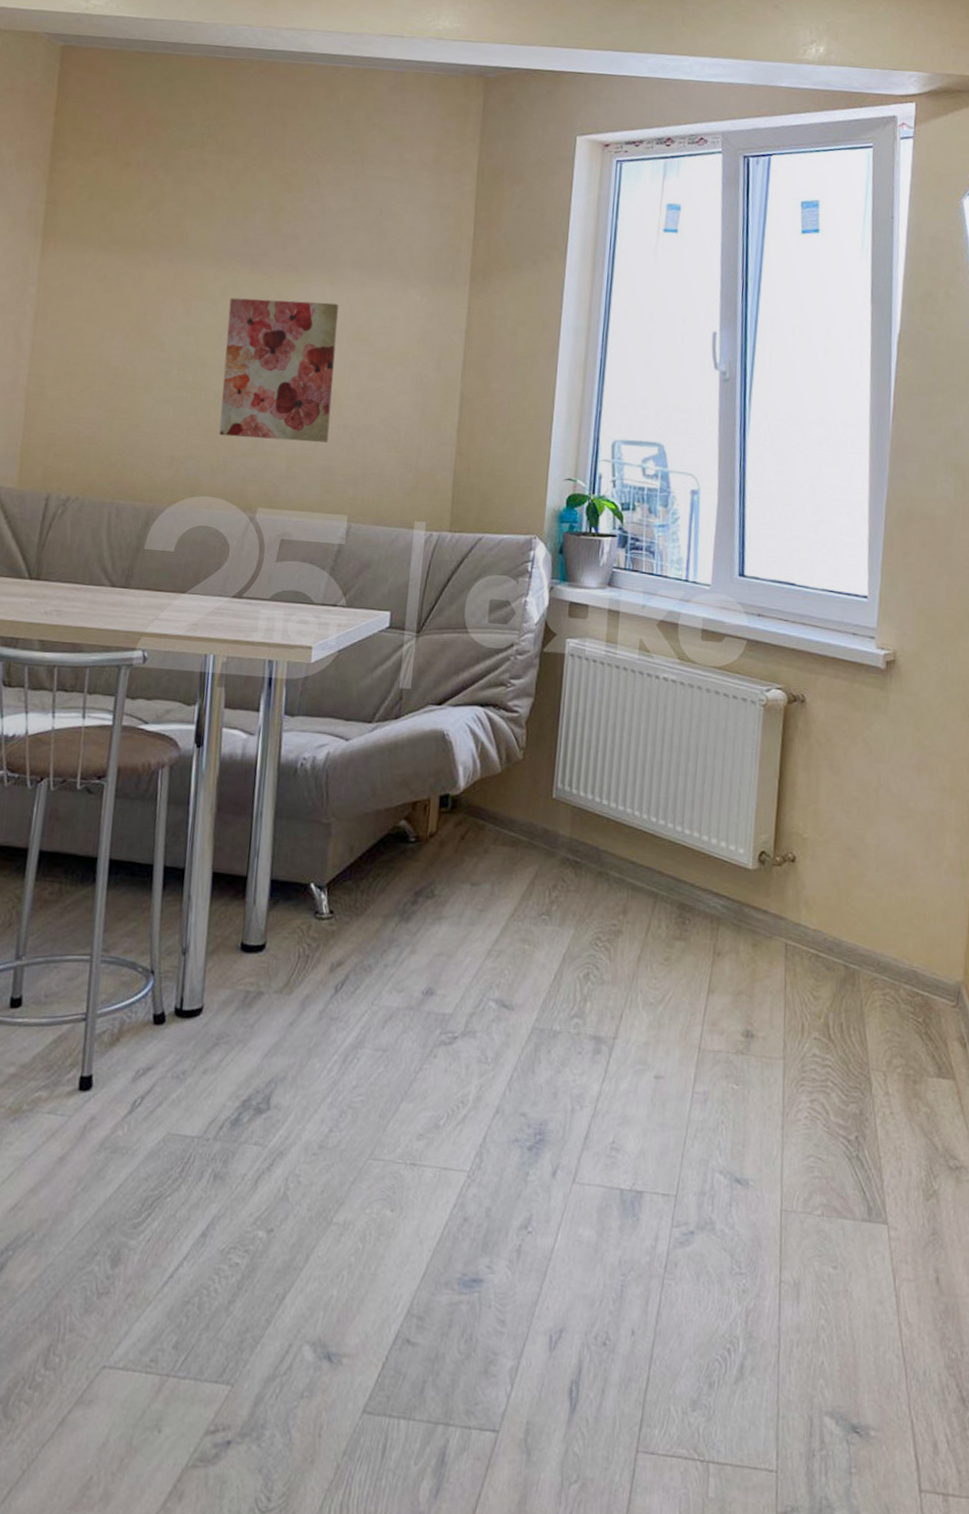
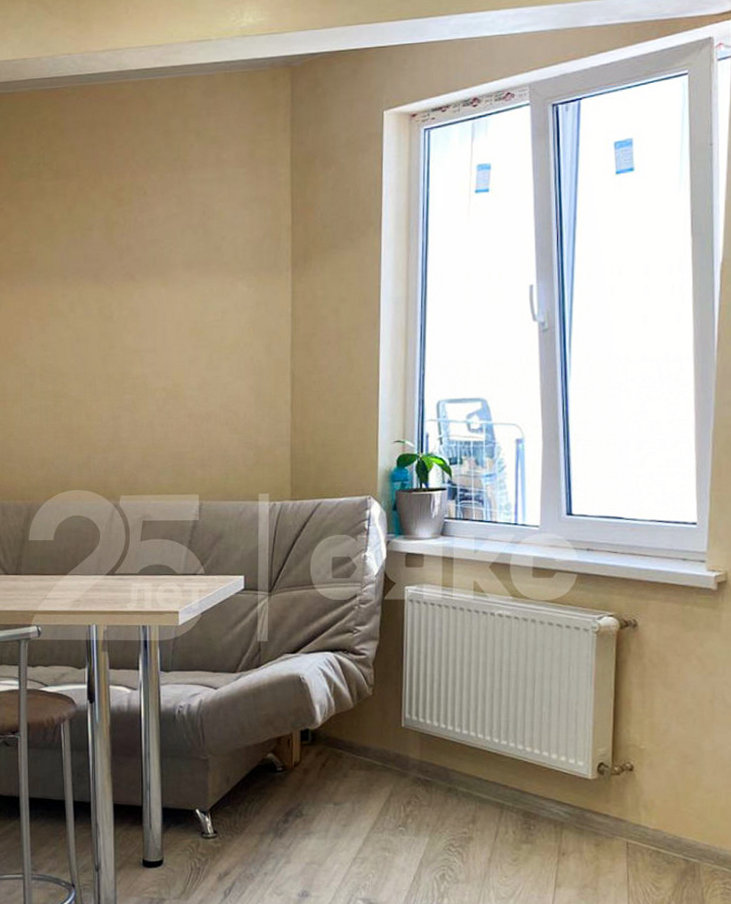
wall art: present [219,297,338,443] -> none [78,304,176,436]

